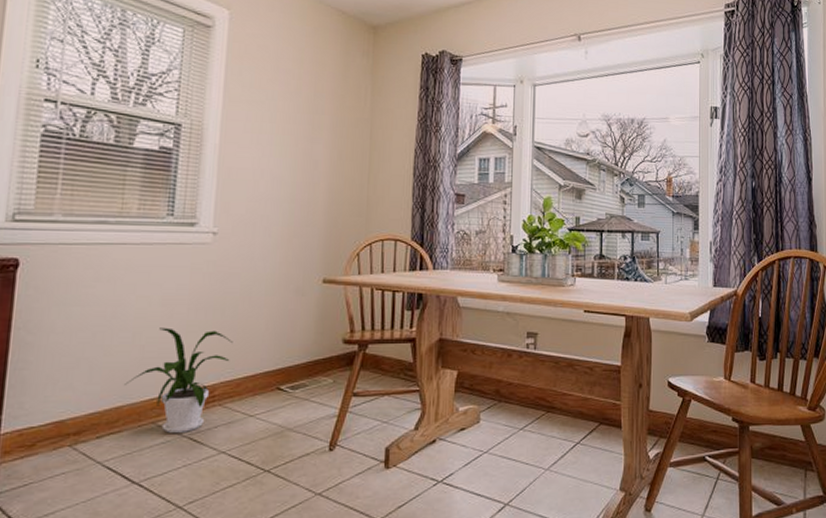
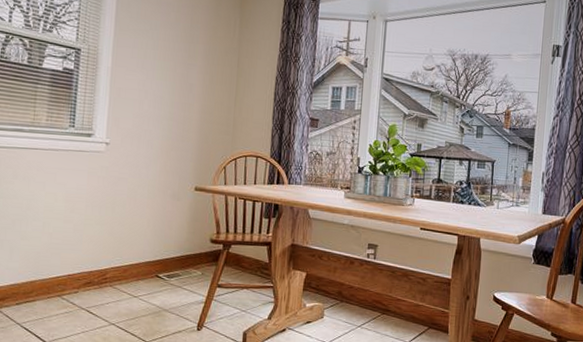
house plant: present [125,327,233,433] -> none [37,219,121,306]

